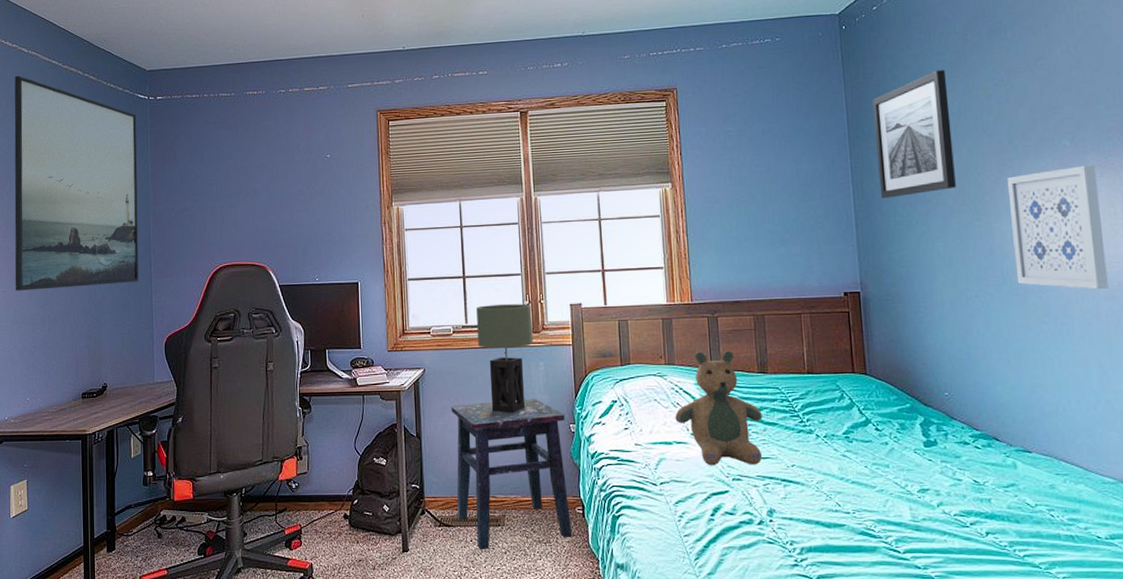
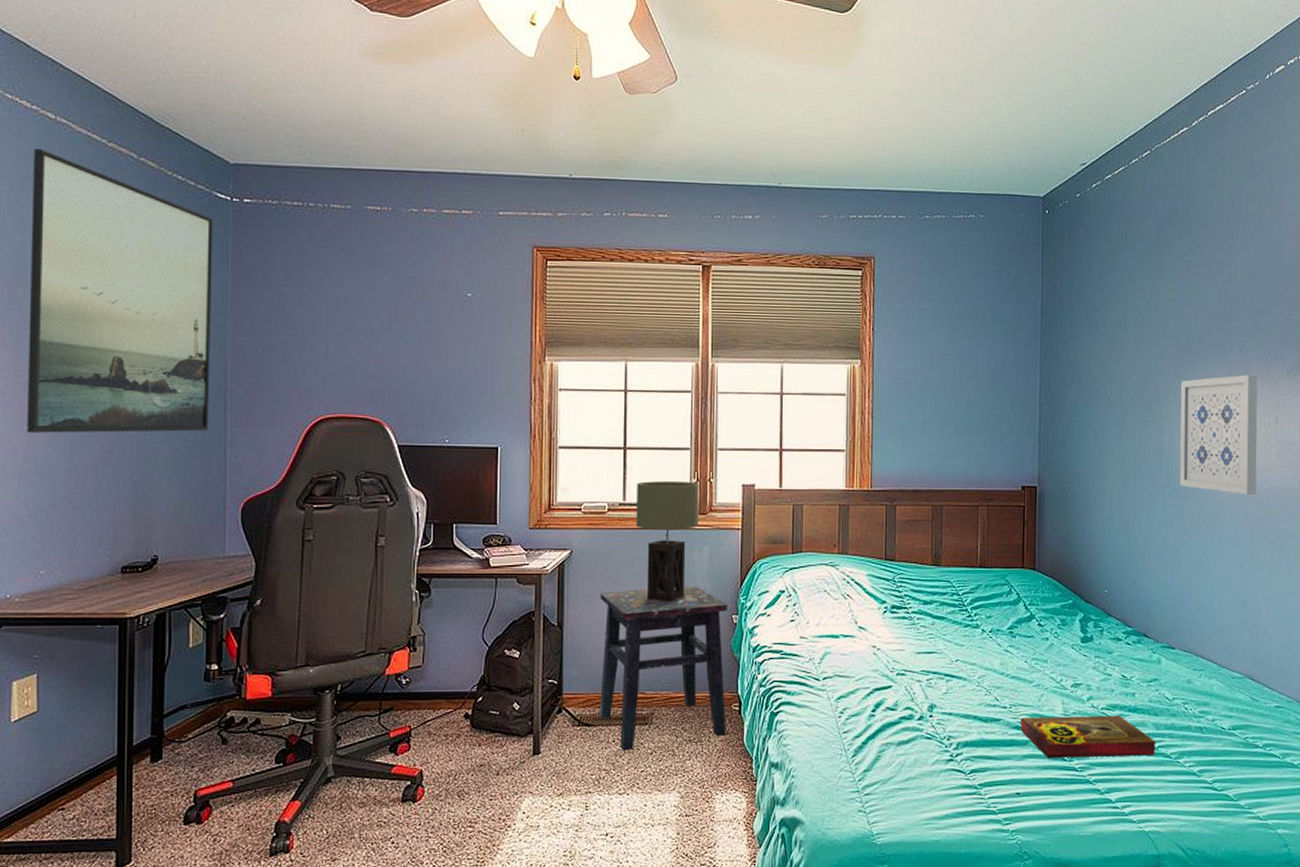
teddy bear: present [675,350,763,466] -> none [844,541,932,661]
book: none [866,522,1021,565] -> present [1020,715,1156,758]
wall art: present [873,70,956,198] -> none [1065,266,1137,393]

